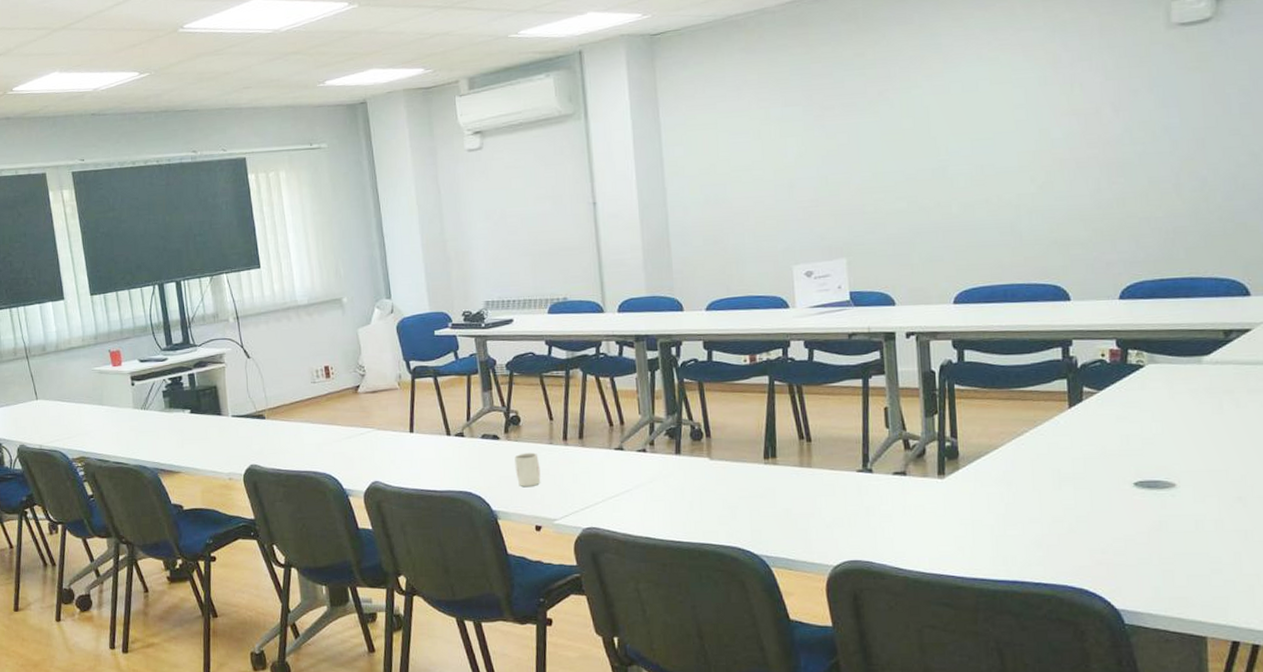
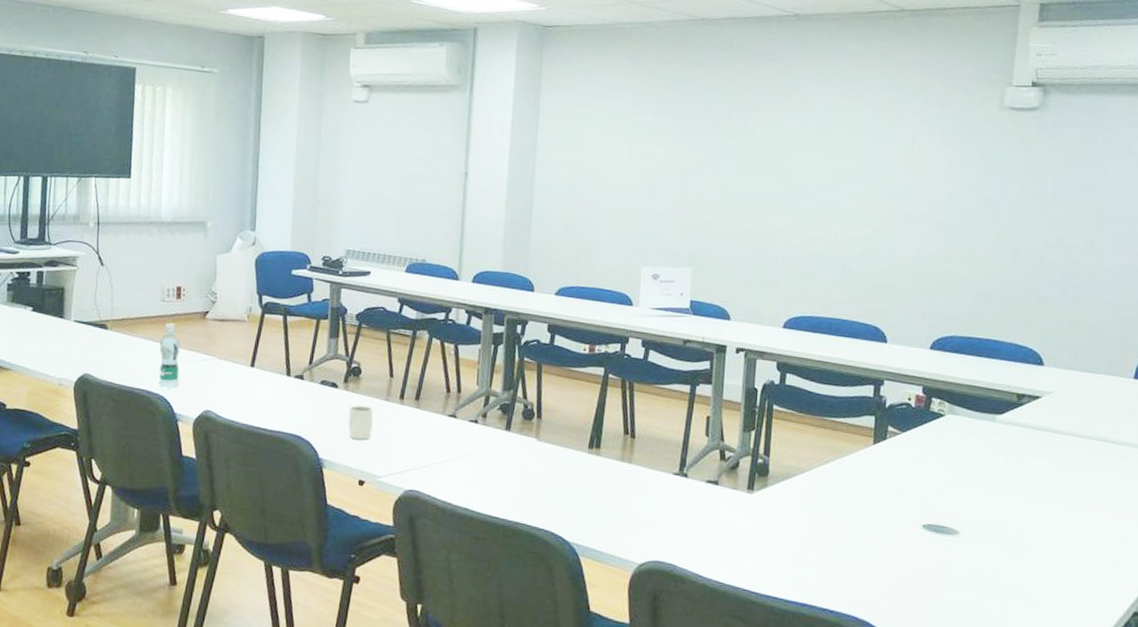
bottle: none [318,403,343,469] -> present [159,323,180,391]

